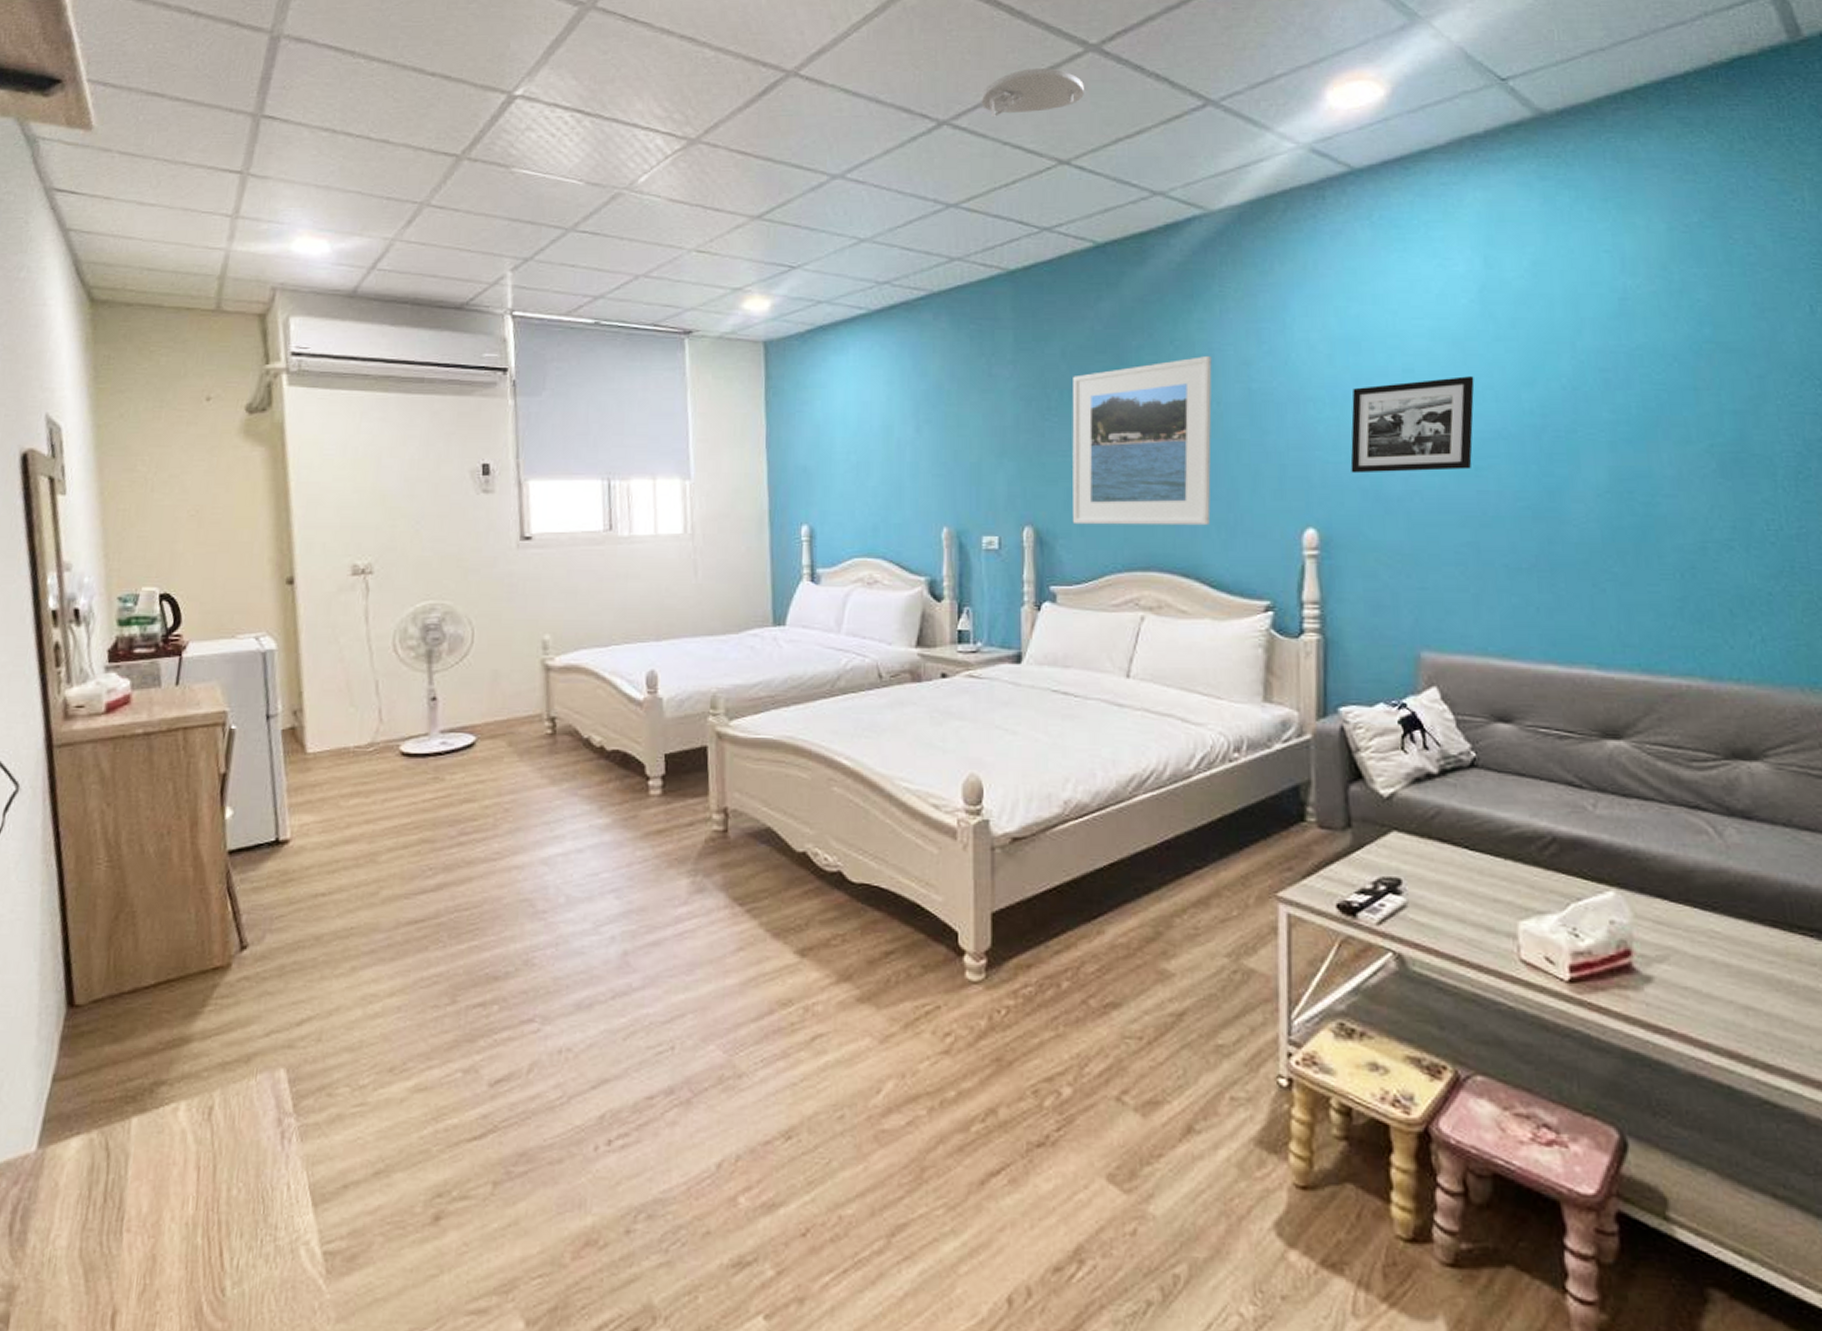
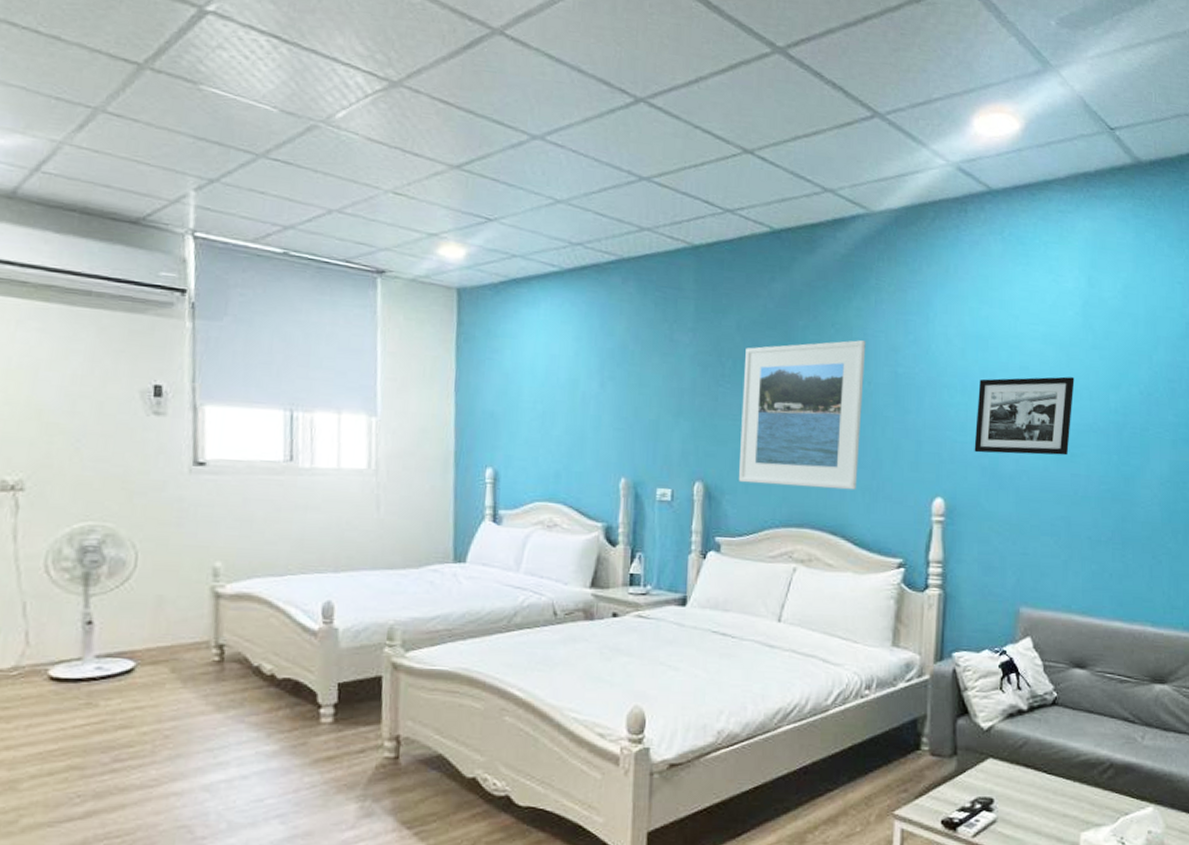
smoke detector: present [981,68,1084,118] -> none [676,60,770,102]

